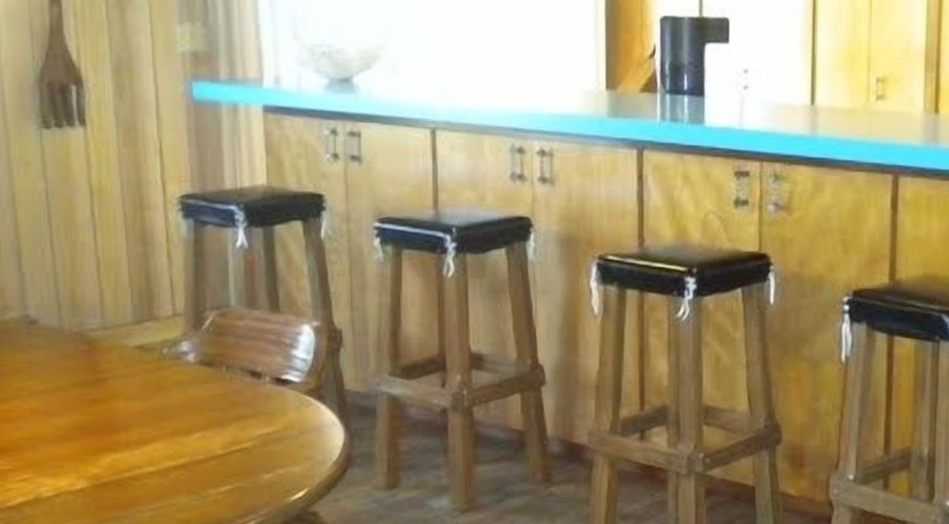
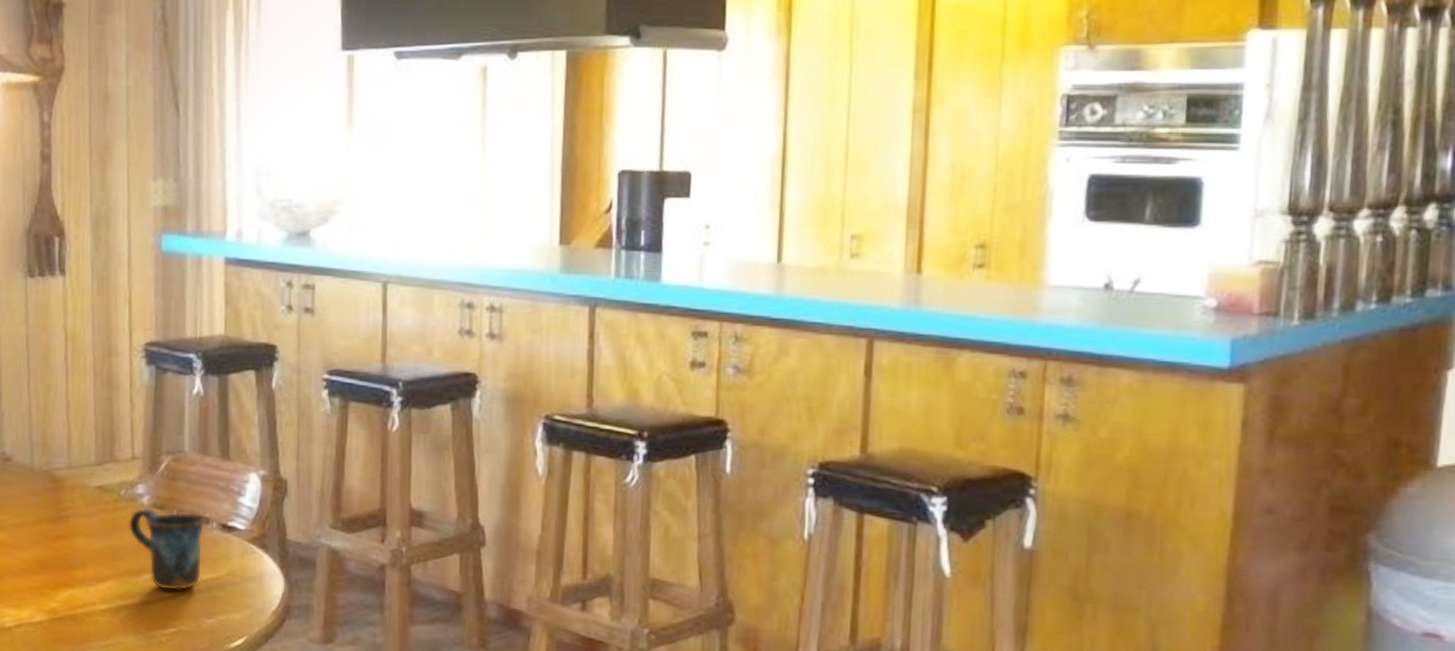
mug: none [173,364,259,448] -> present [128,507,207,591]

